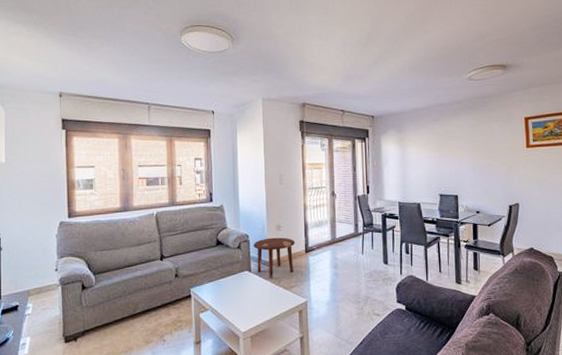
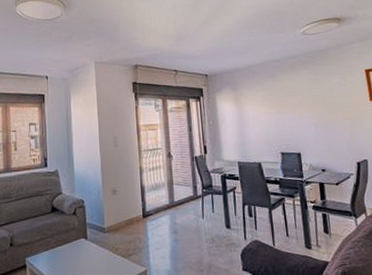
side table: present [253,237,296,278] -> none [89,202,133,246]

